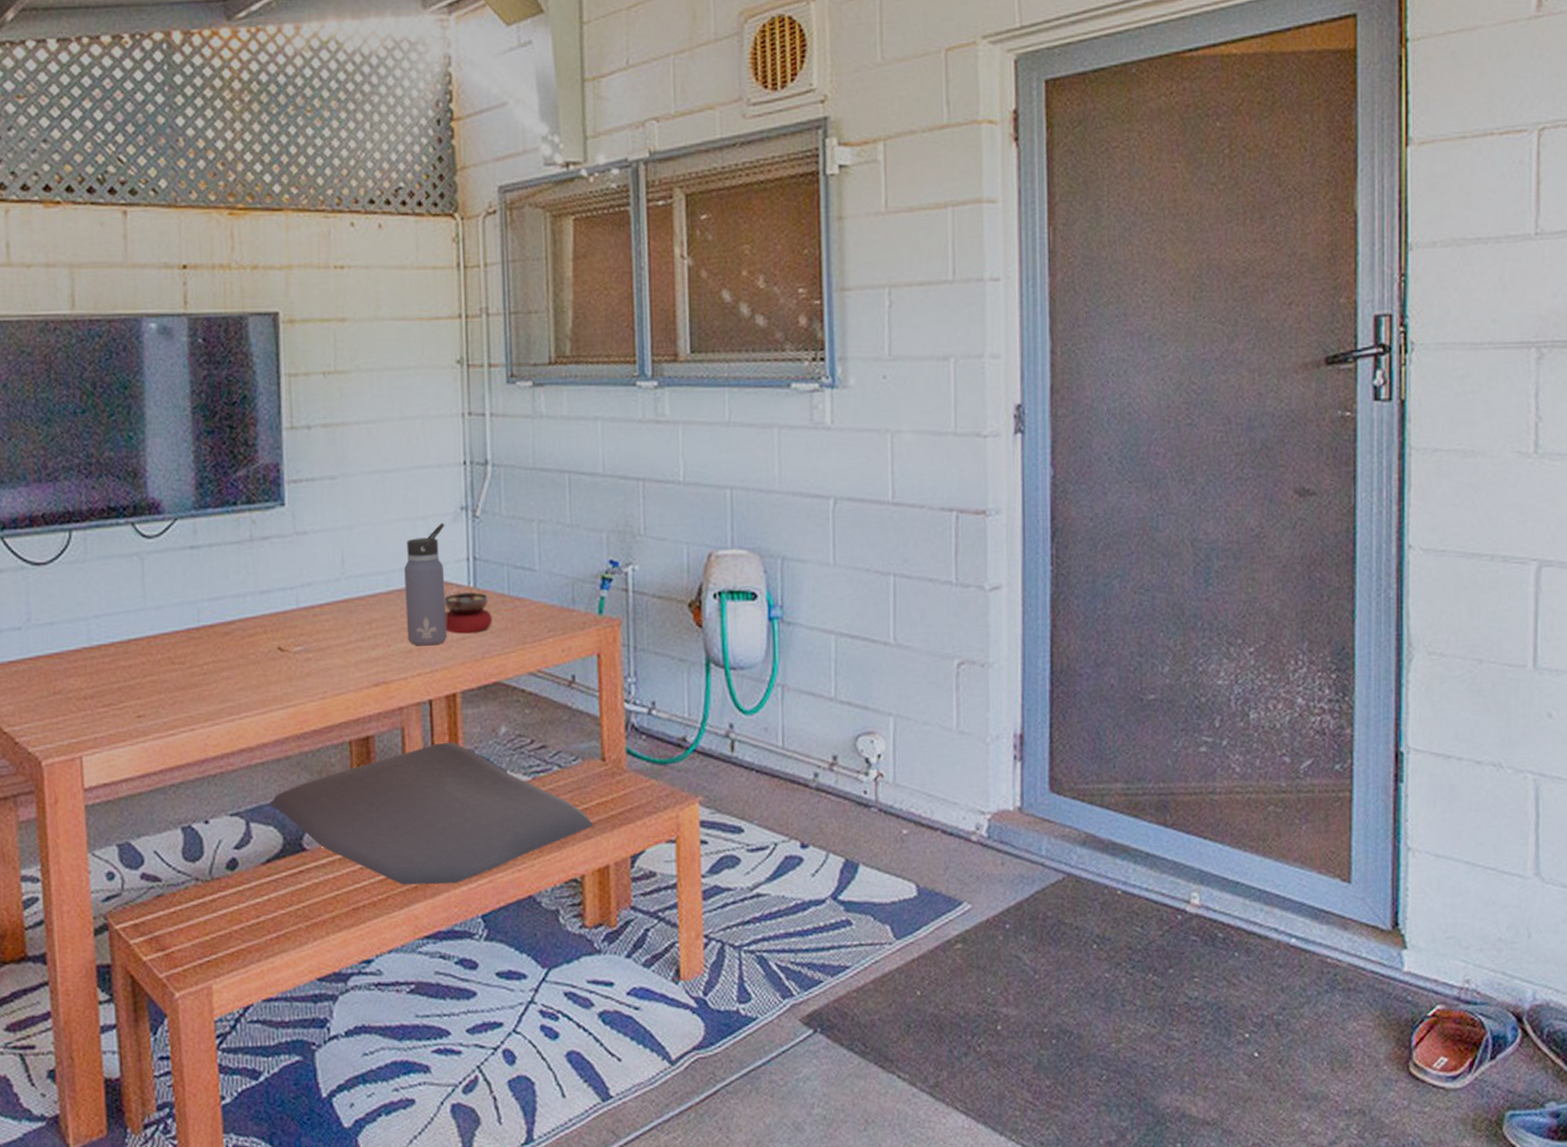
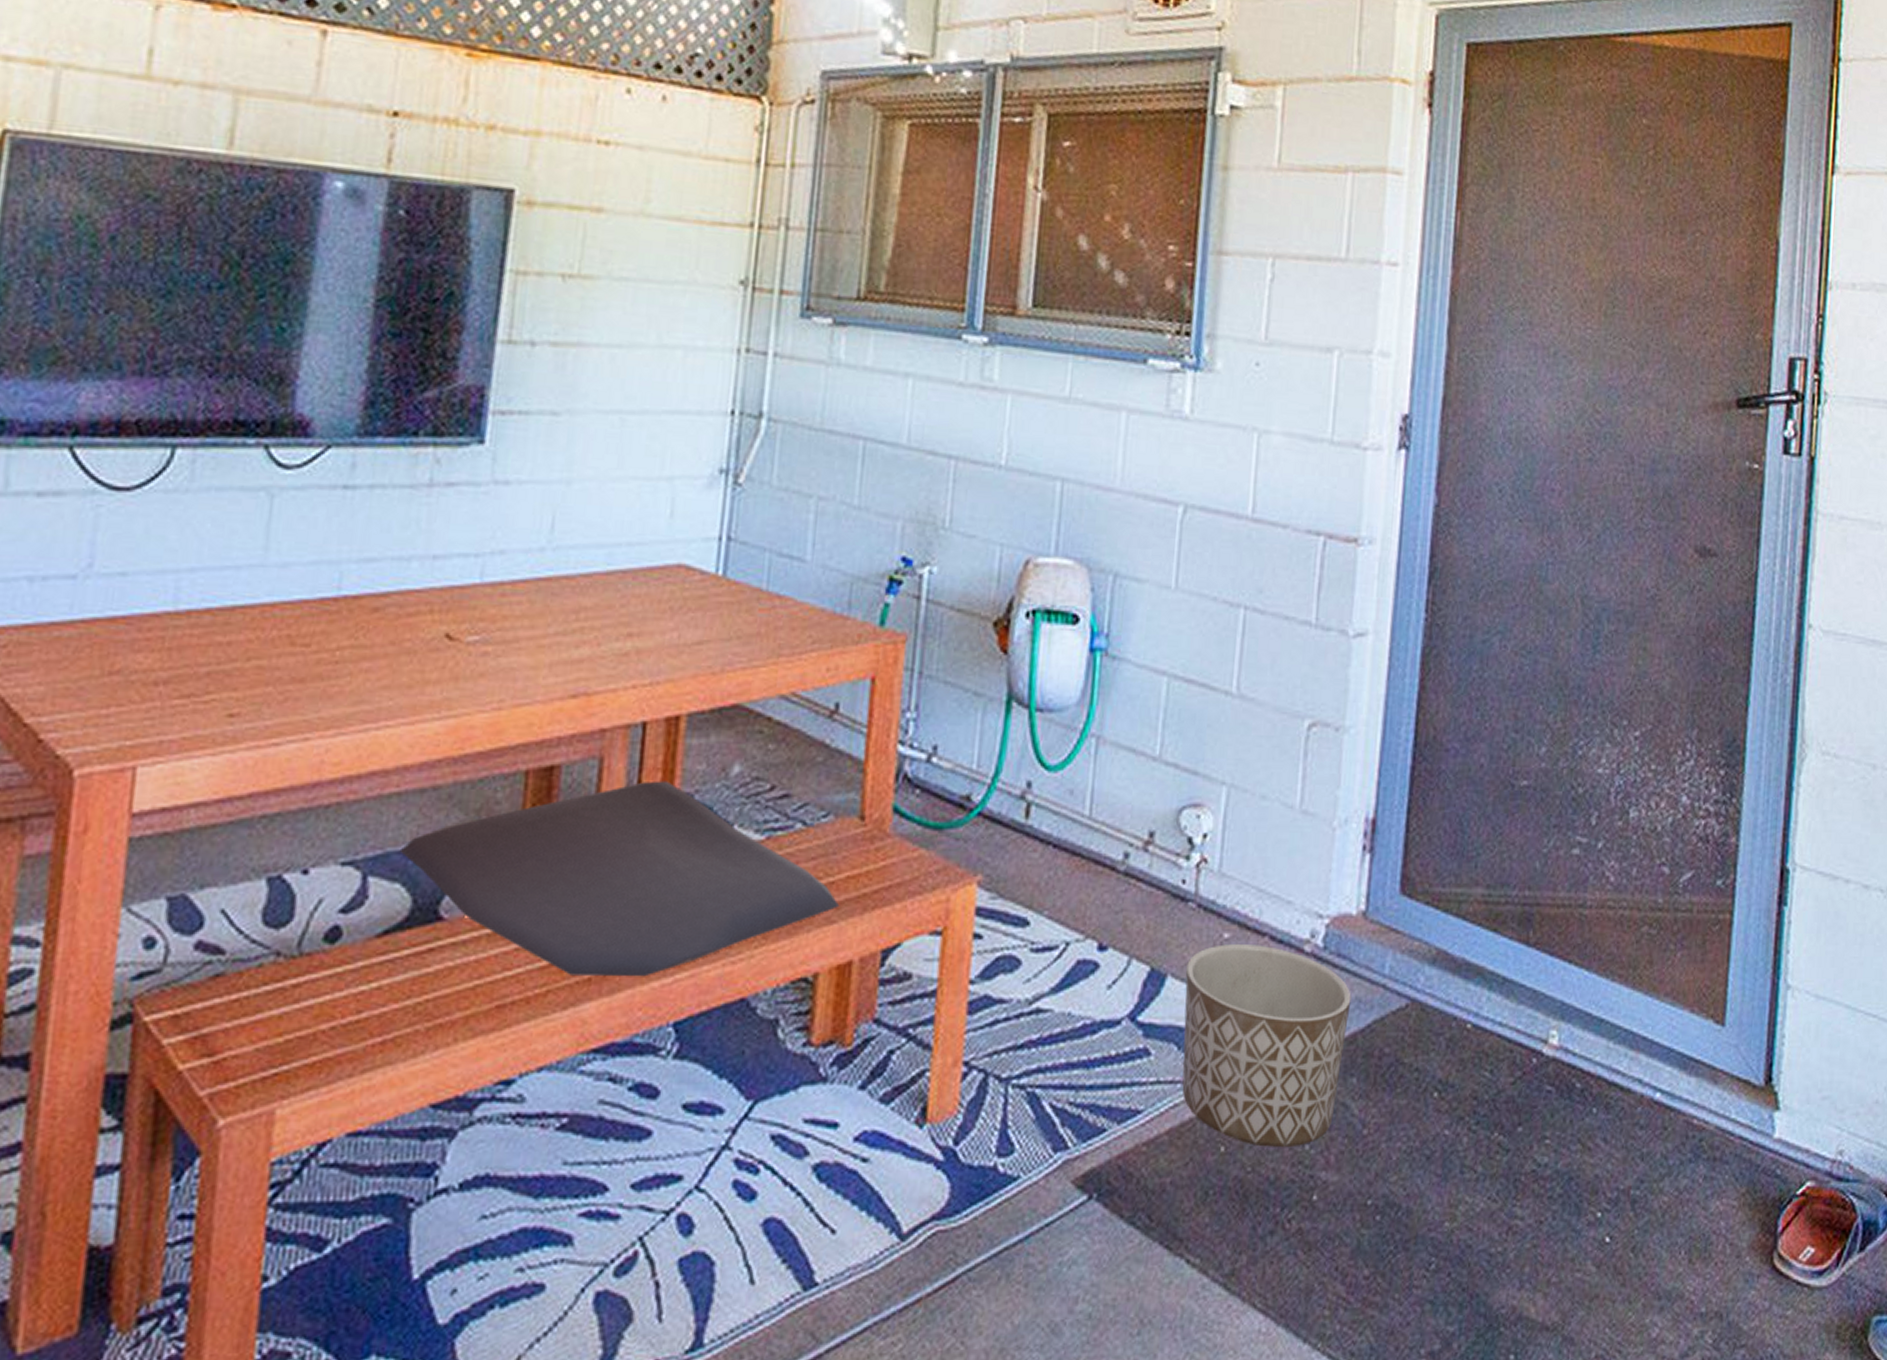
water bottle: present [404,522,447,646] -> none [625,487,696,649]
ashtray: present [444,592,492,634] -> none [678,580,742,637]
planter: none [875,837,1015,991] -> present [1182,944,1352,1147]

